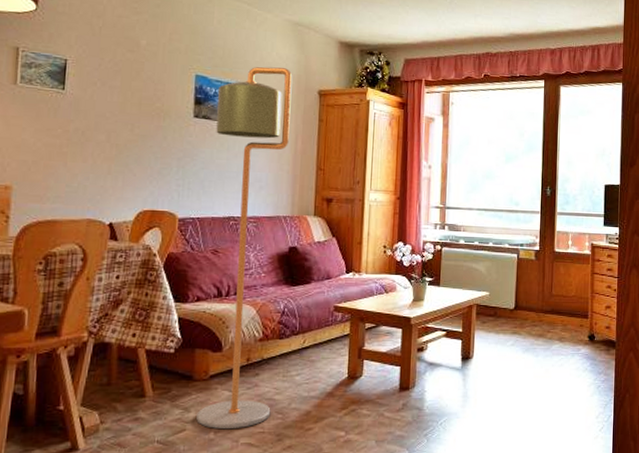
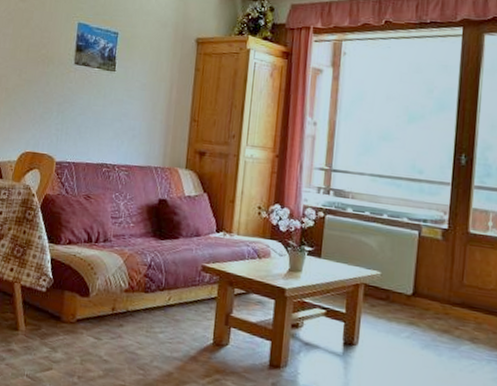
floor lamp: present [196,66,293,430] -> none [62,14,170,378]

